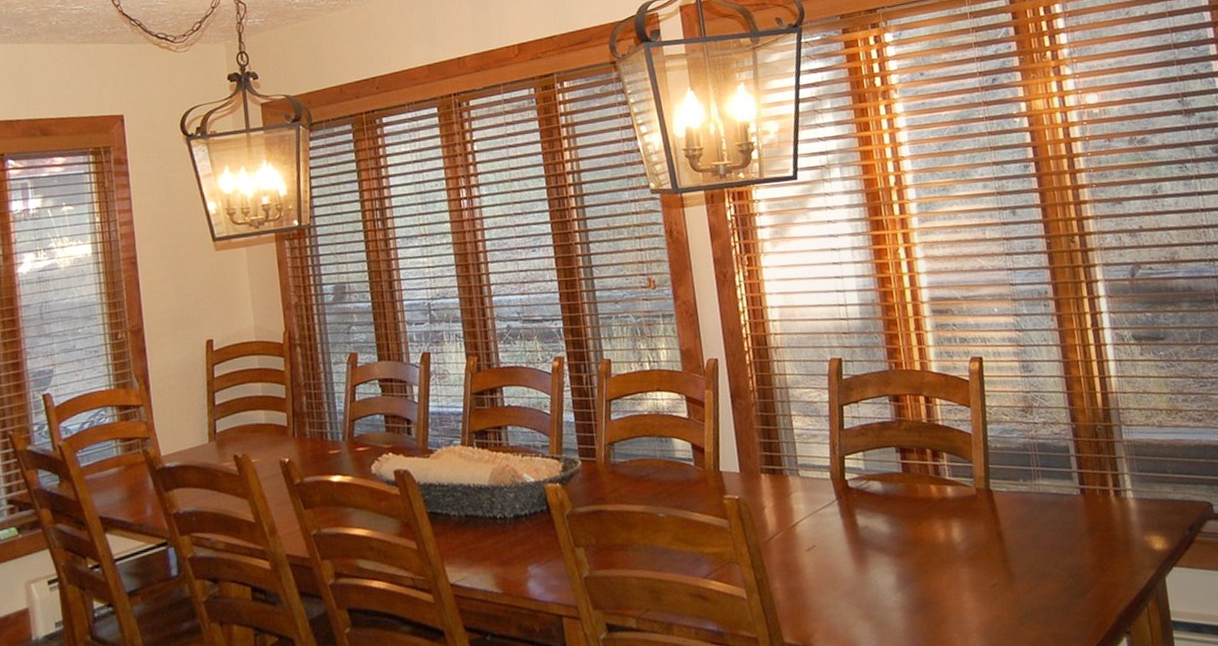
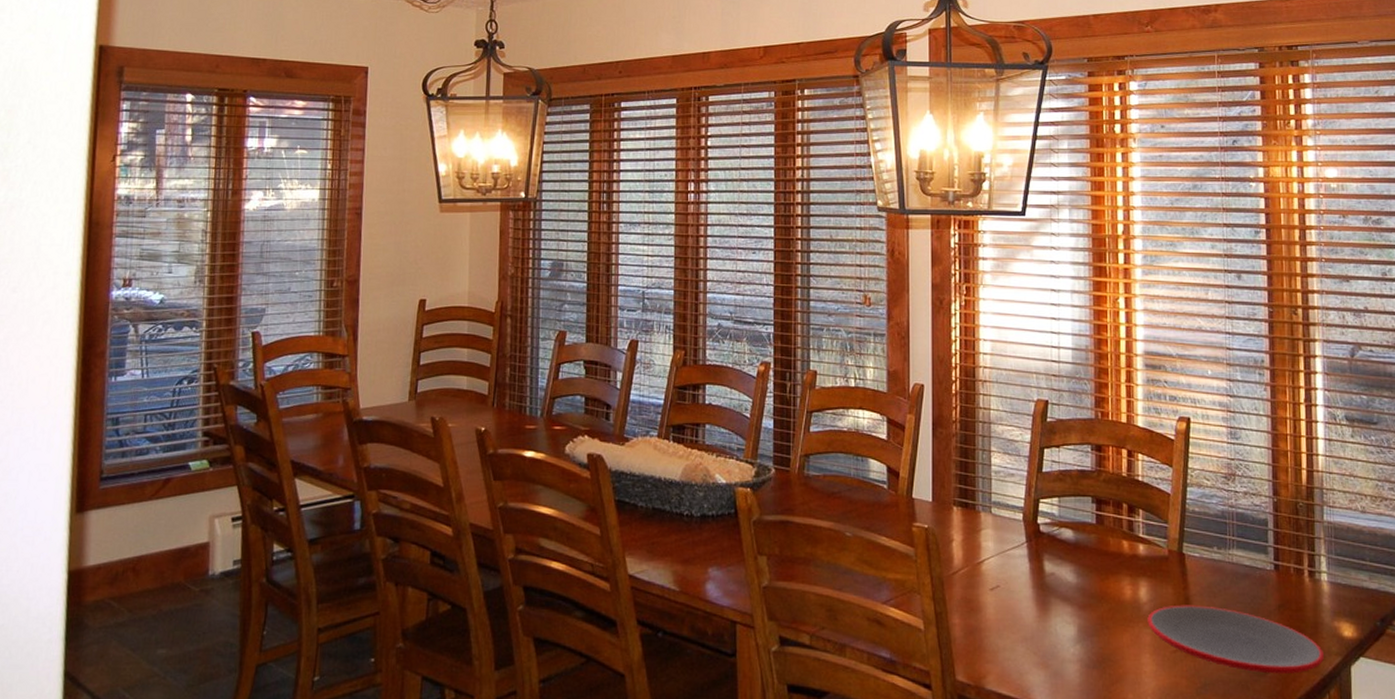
plate: none [963,537,1139,596] -> present [1147,605,1325,675]

